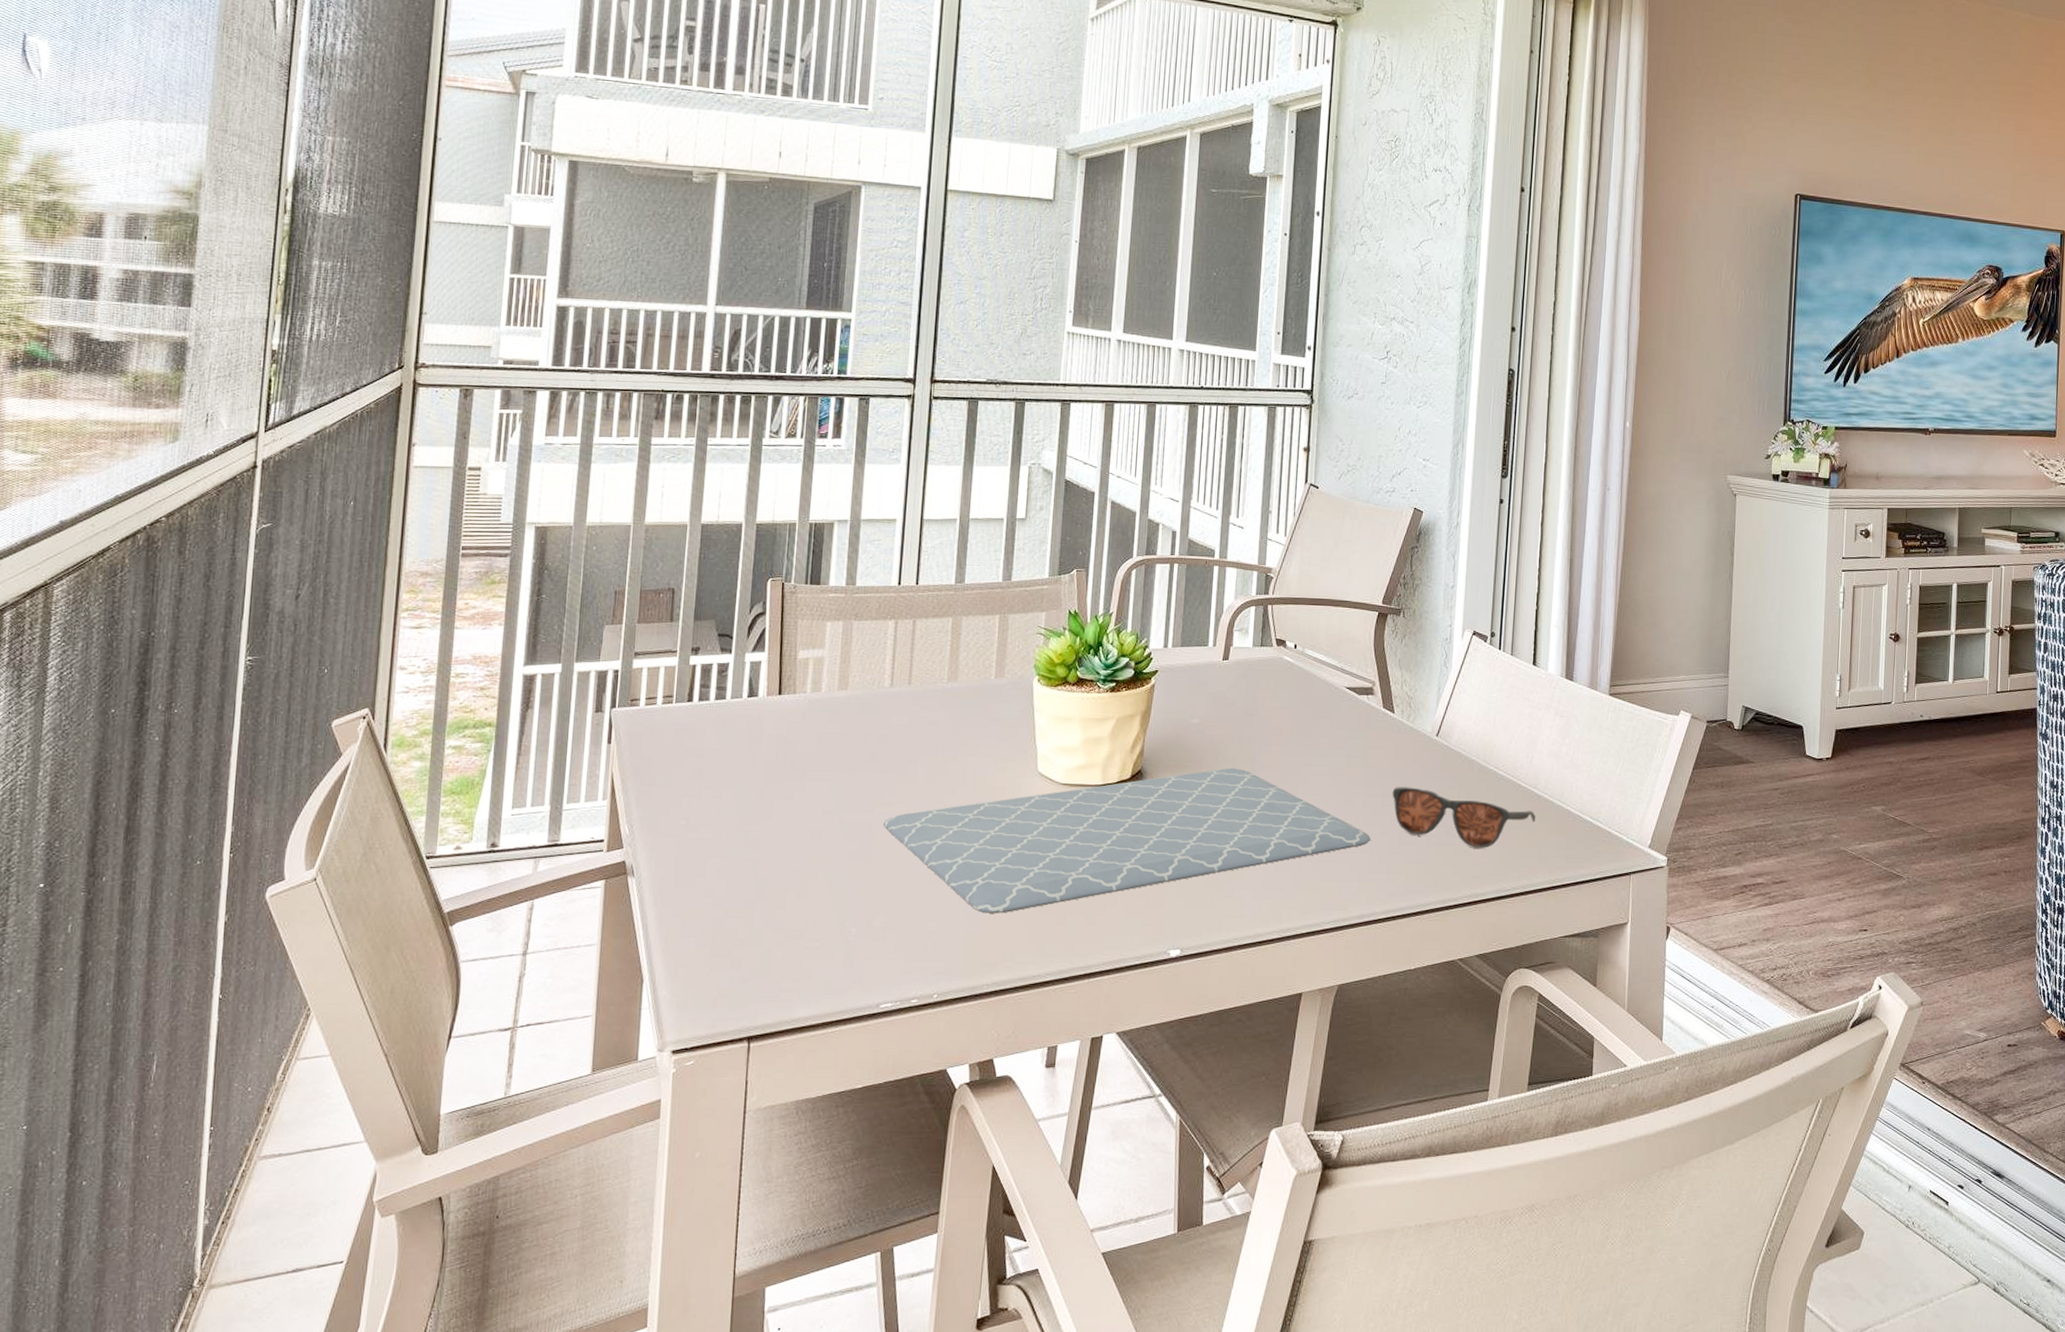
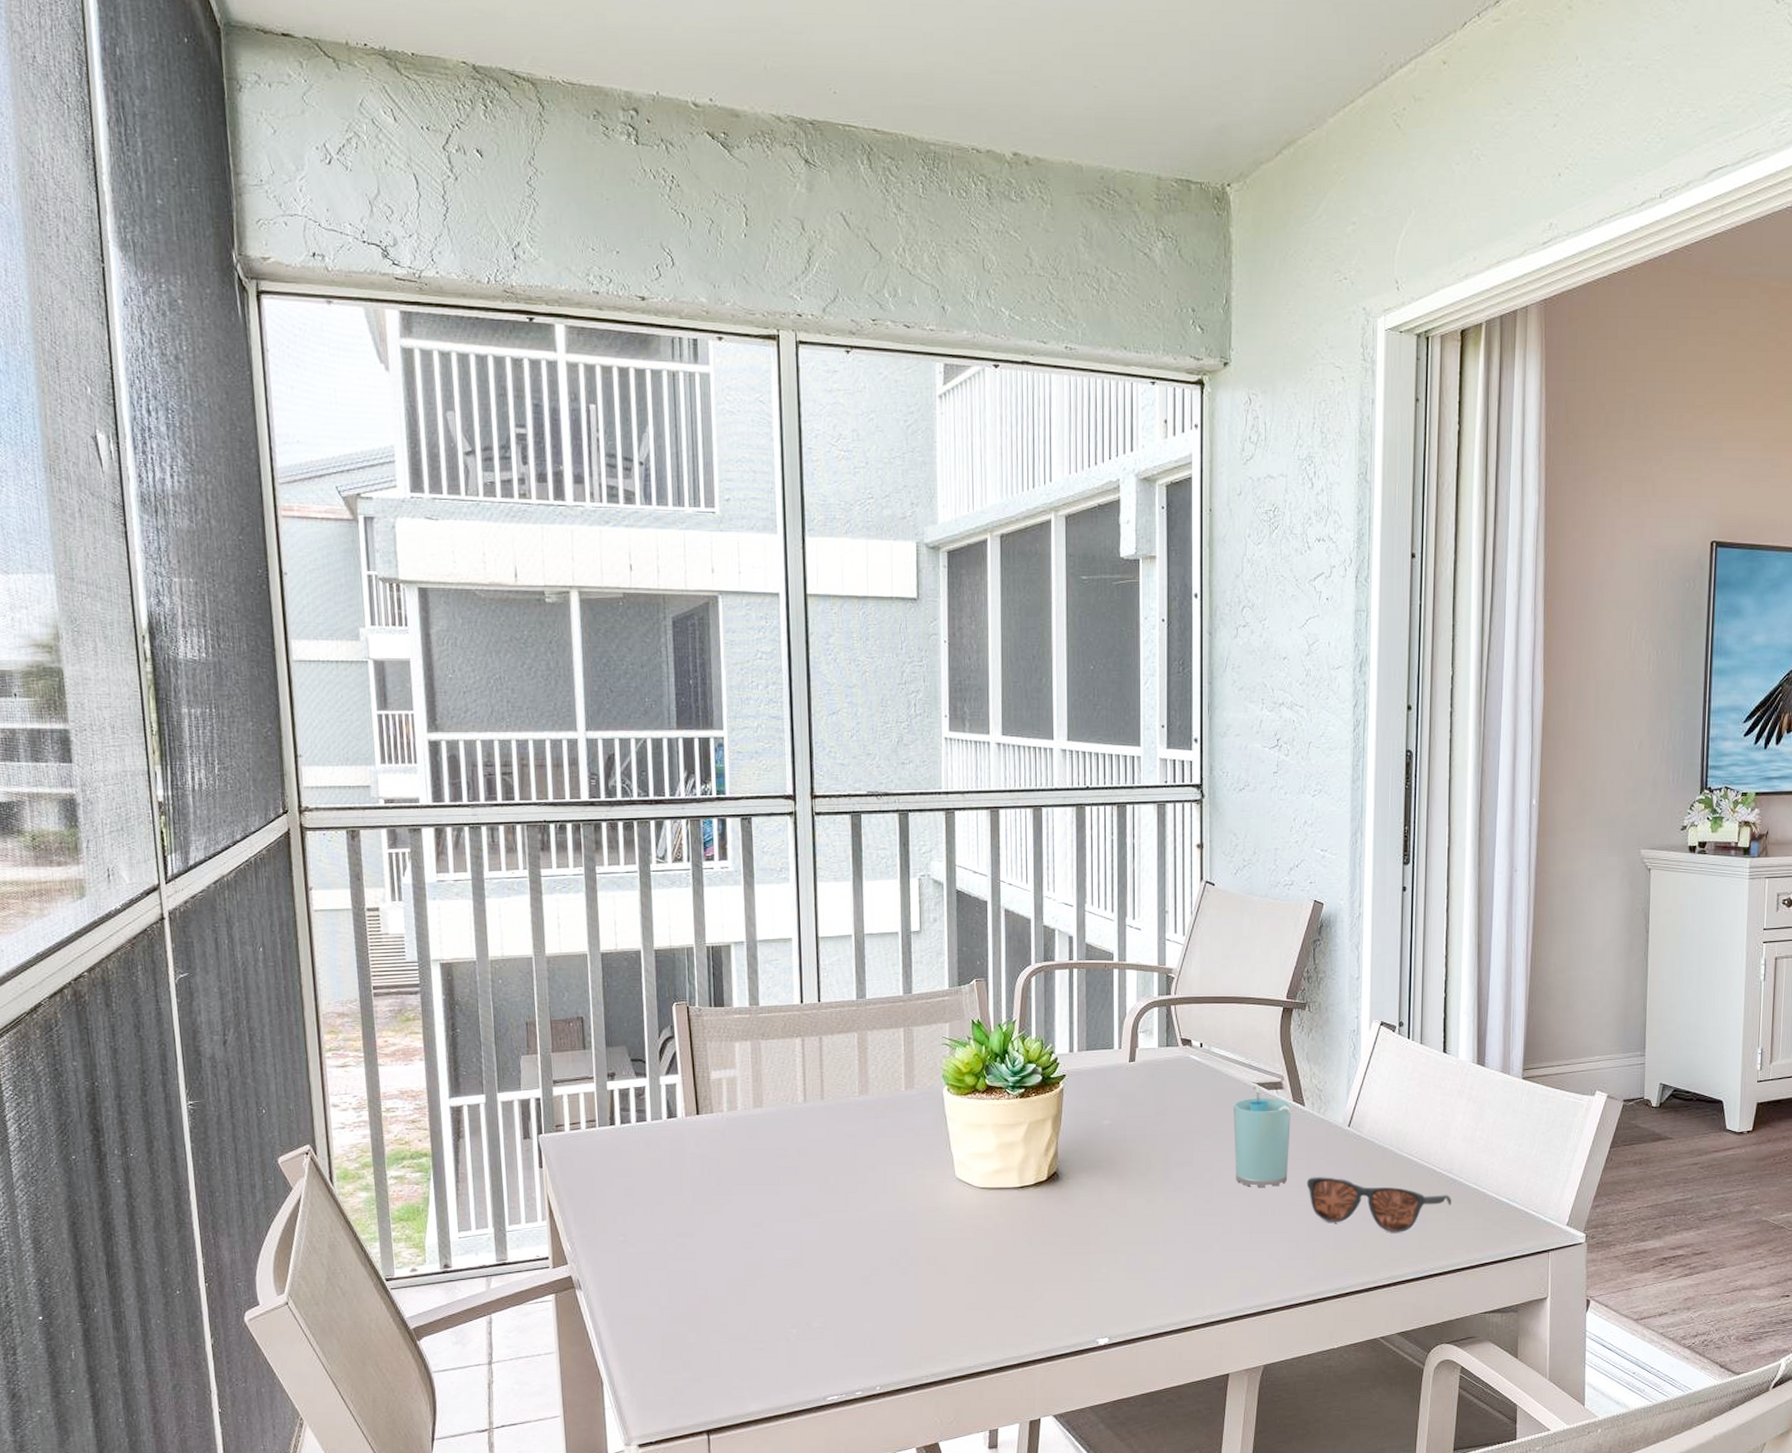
placemat: present [883,768,1371,914] -> none [811,1165,1288,1311]
cup: none [1321,688,1382,796] -> present [1234,1083,1292,1188]

